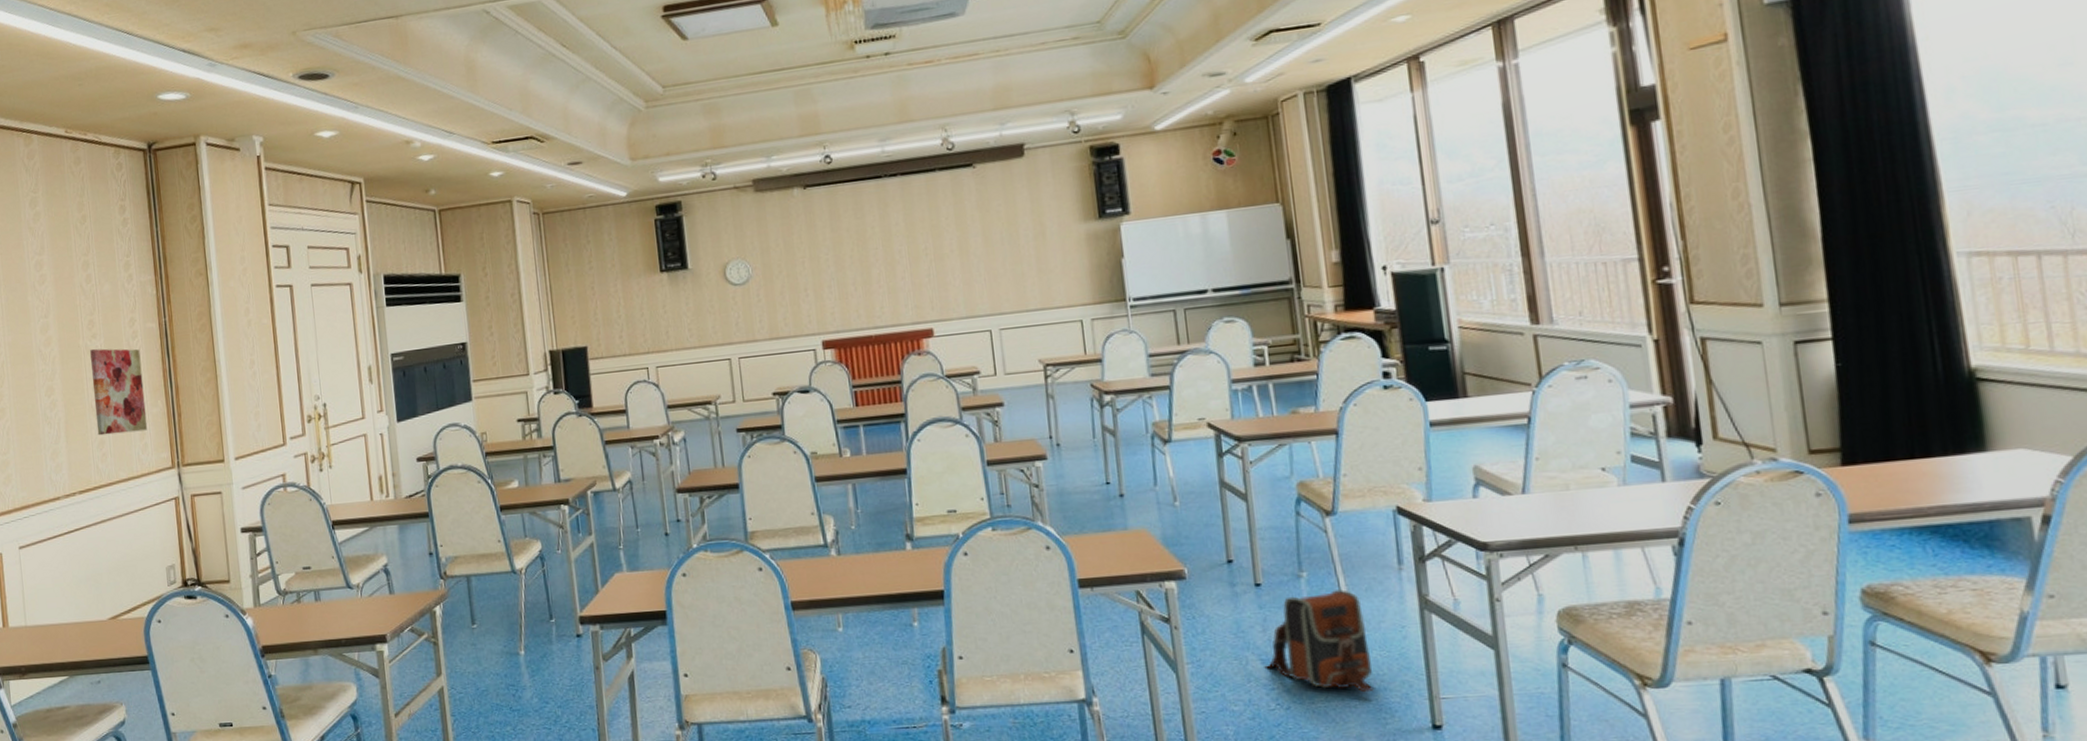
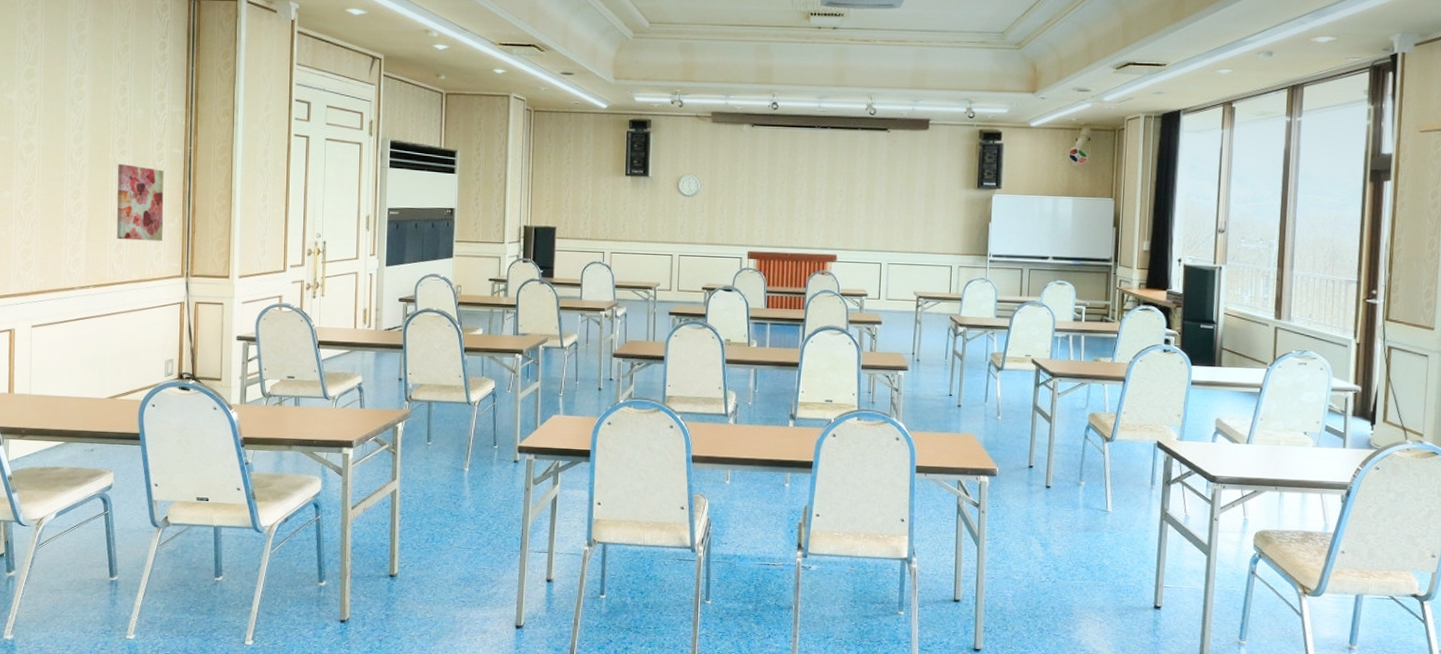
backpack: present [1264,589,1375,693] -> none [1042,498,1120,577]

